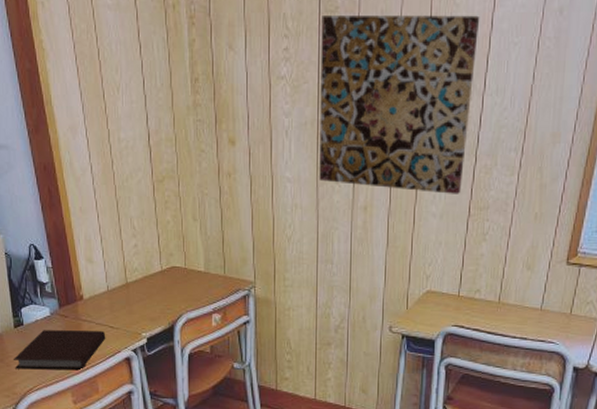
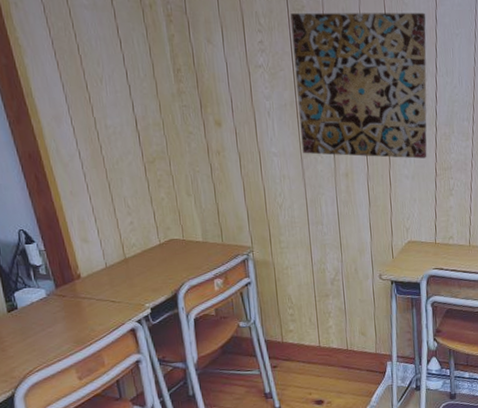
notebook: present [14,330,106,370] -> none [9,306,108,353]

